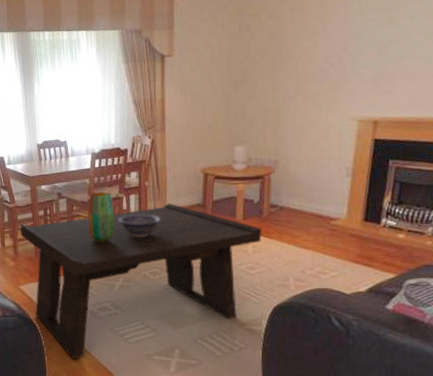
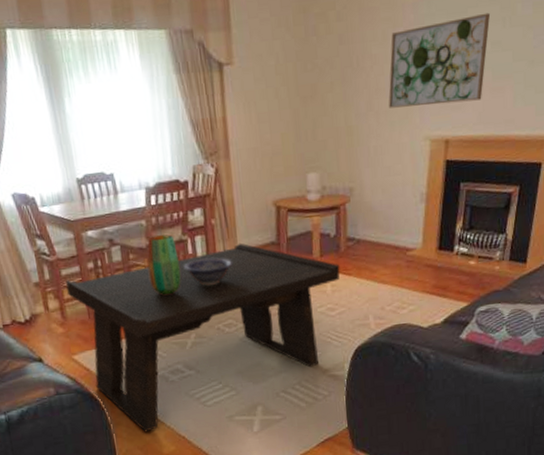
wall art: none [316,8,424,92] -> present [388,12,491,108]

